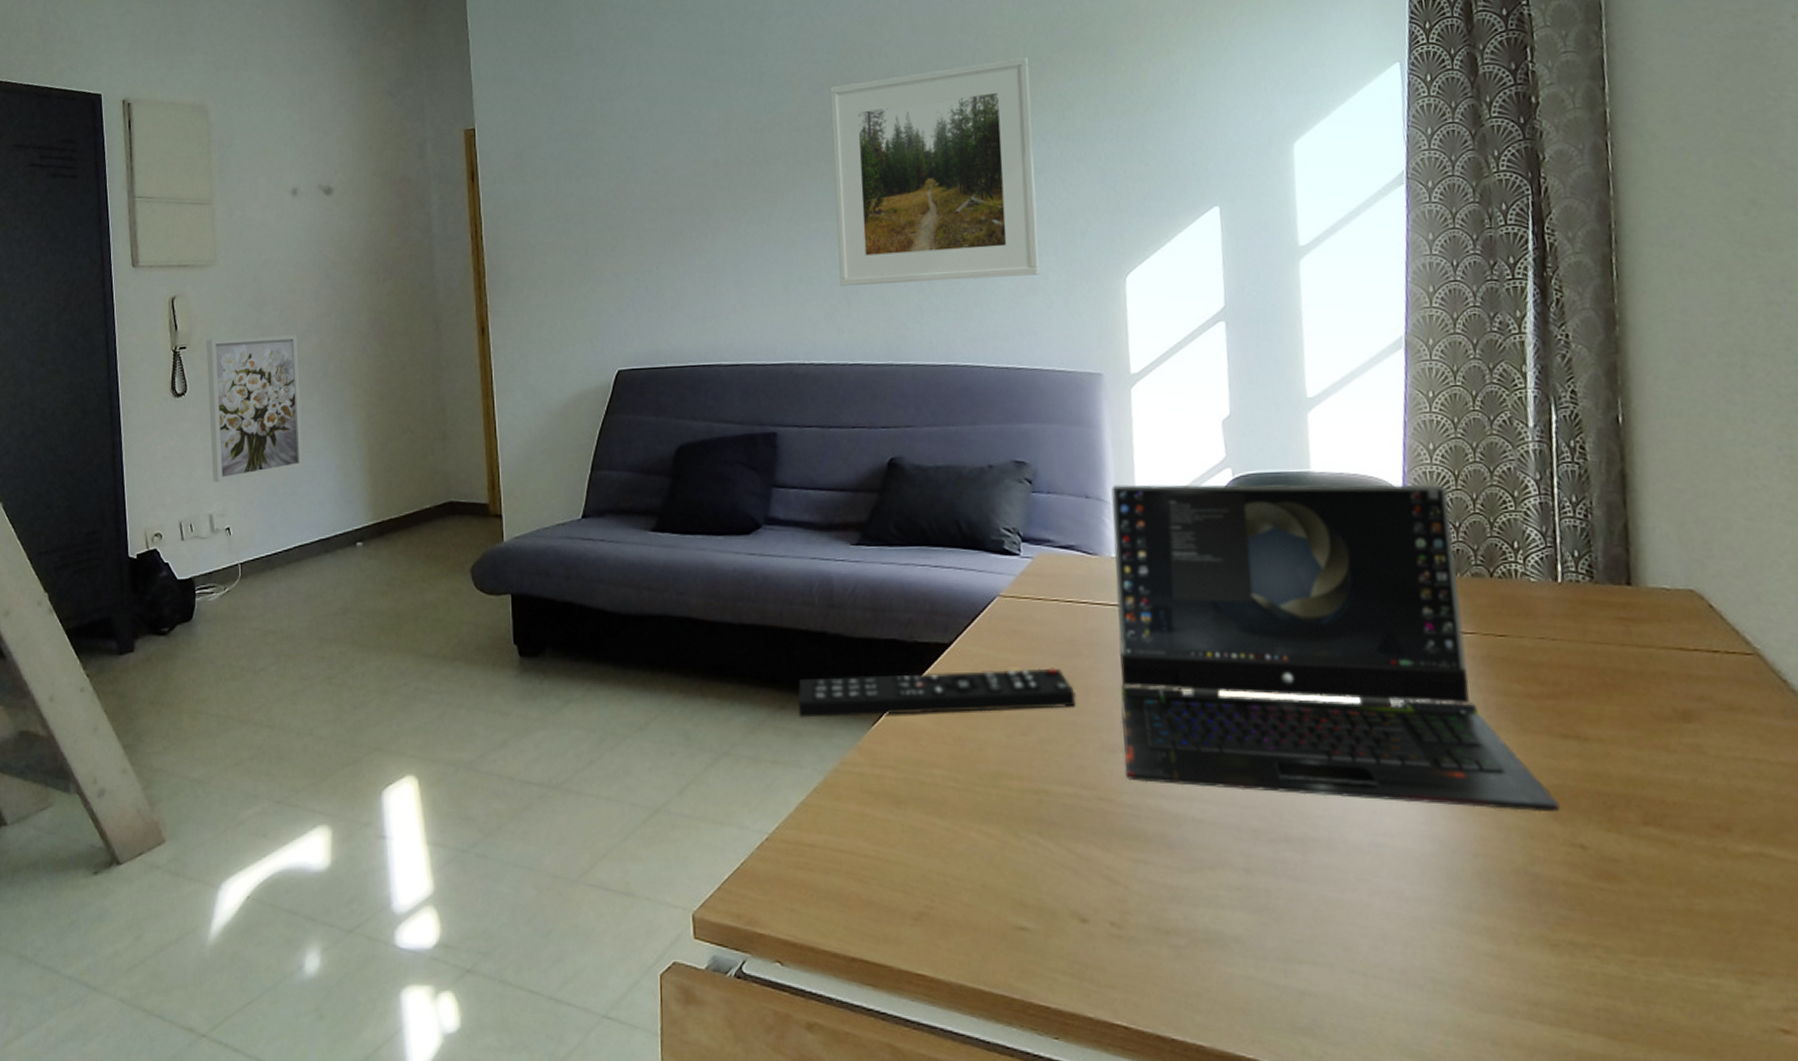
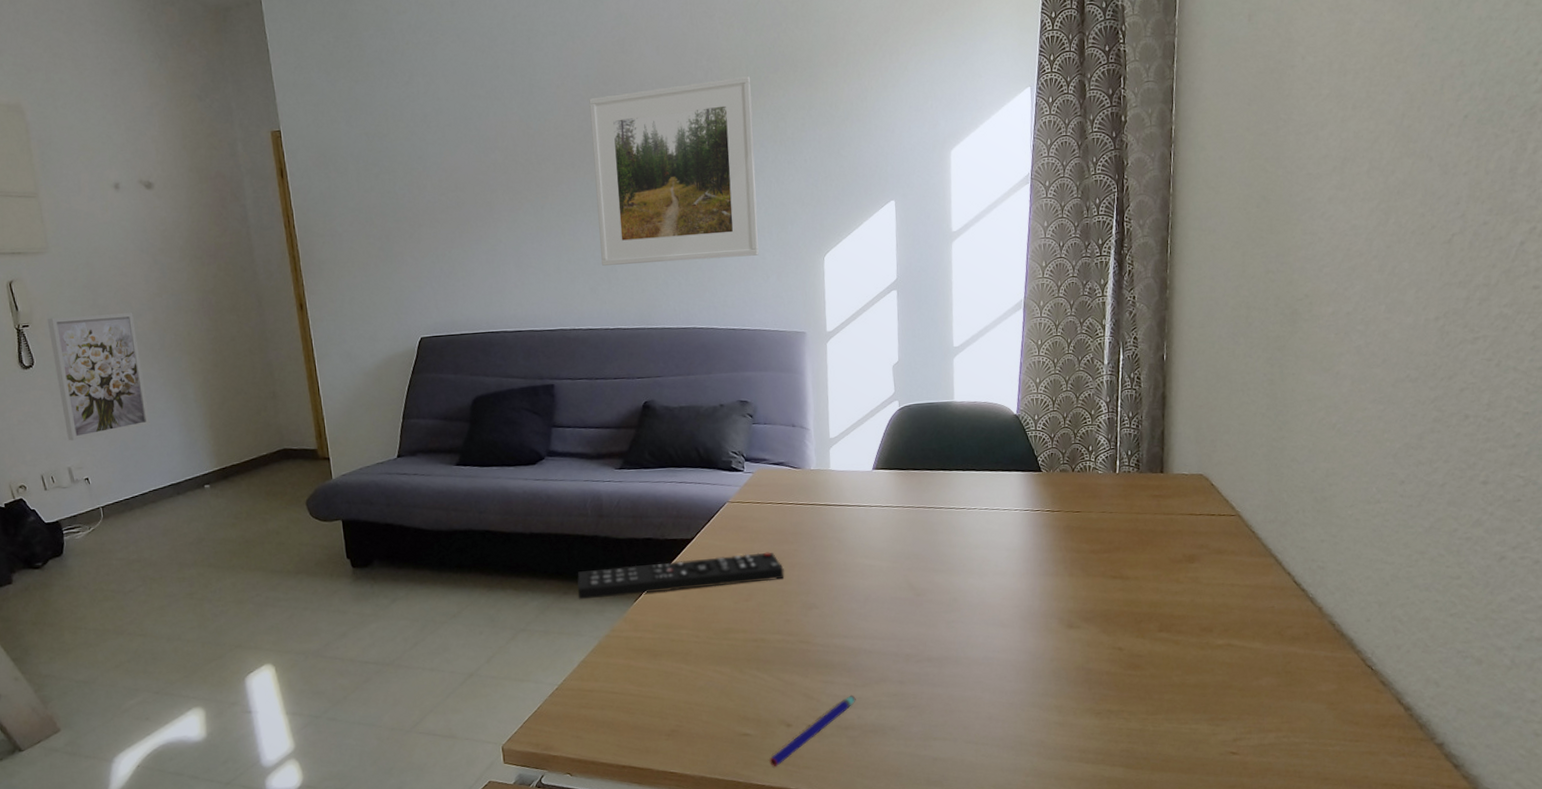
pen: none [1056,883,1181,982] -> present [769,695,856,767]
laptop computer: present [1111,484,1560,813] -> none [811,408,1108,629]

